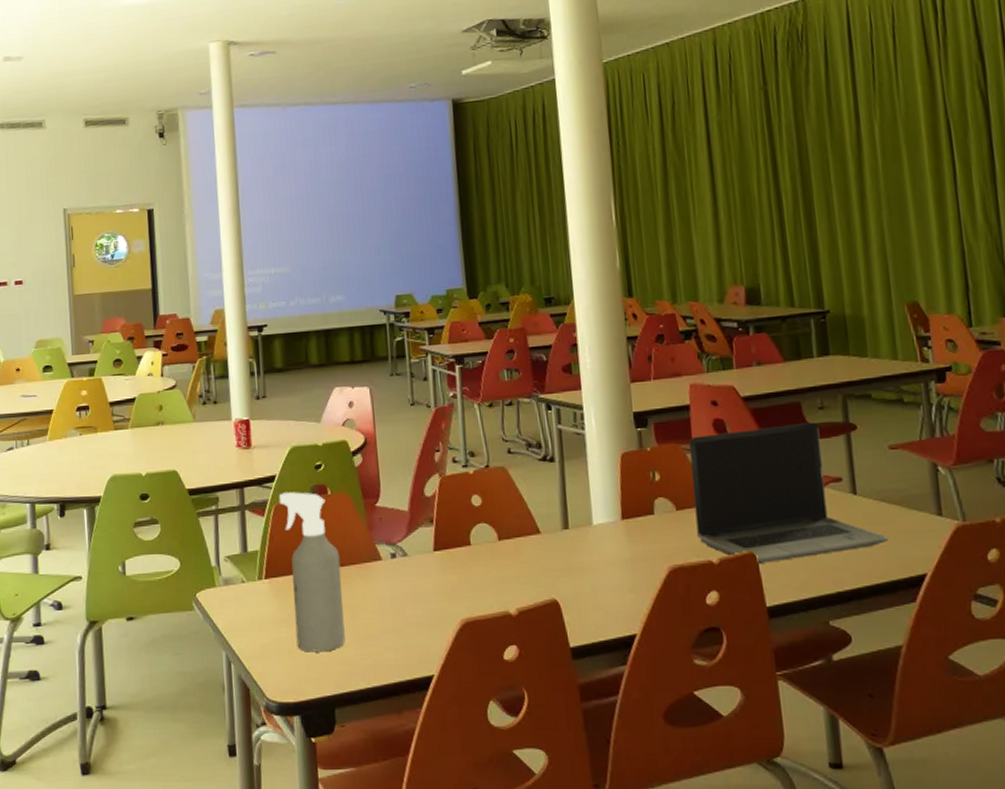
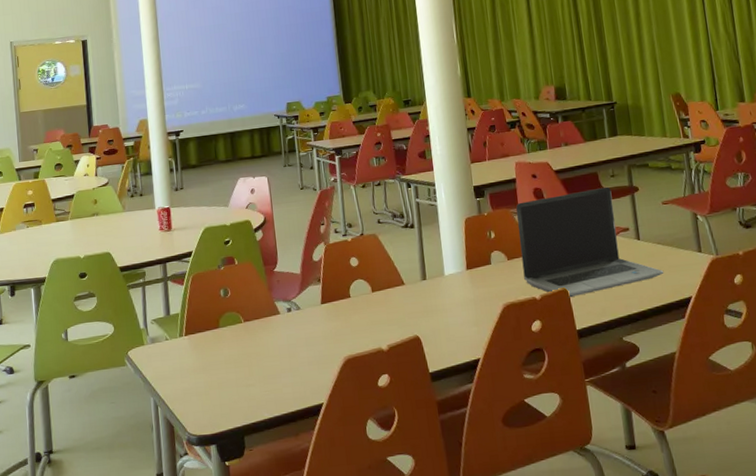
spray bottle: present [278,492,345,652] -> none [195,263,252,393]

